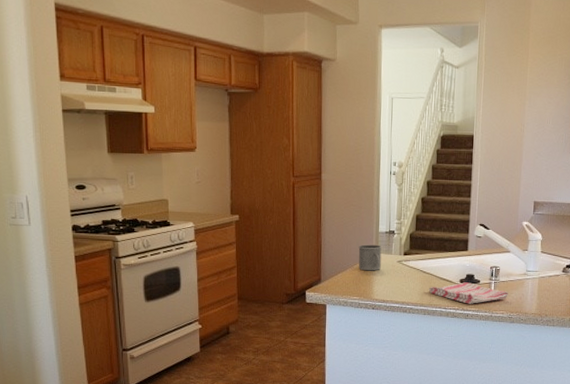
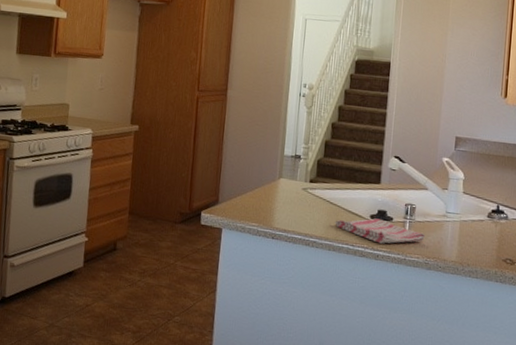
mug: present [358,244,382,271] -> none [260,167,286,197]

